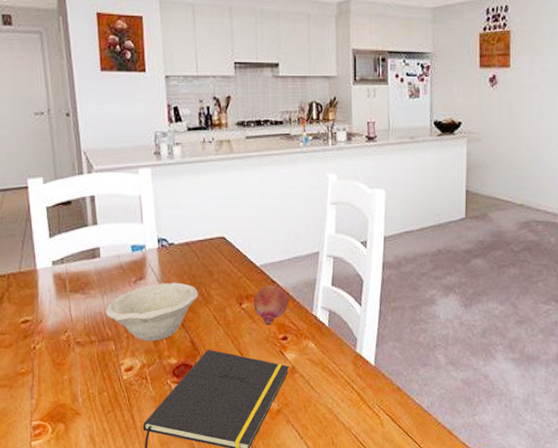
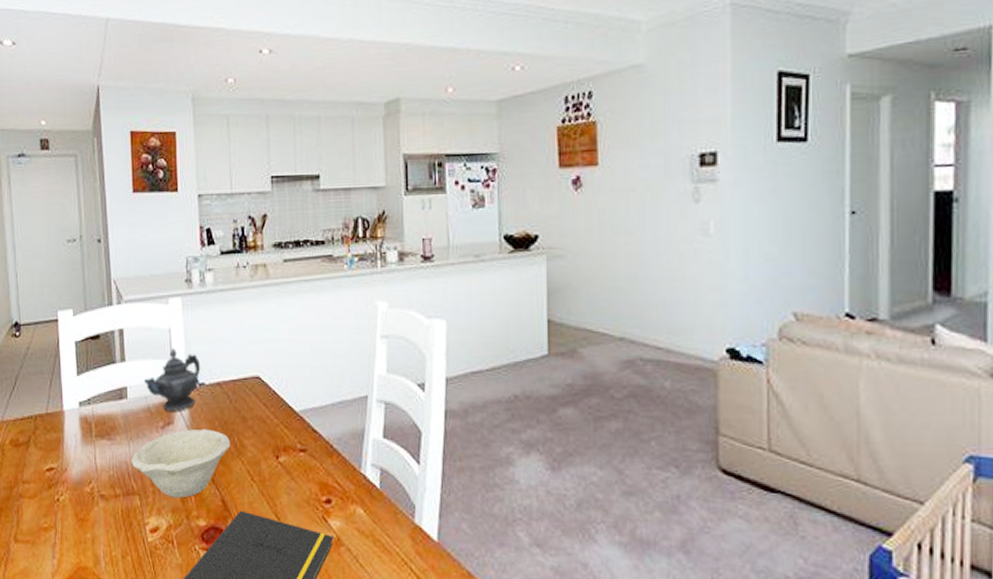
teapot: none [115,213,171,268] -> present [143,348,201,411]
fruit: present [254,285,289,325] -> none [292,435,333,484]

